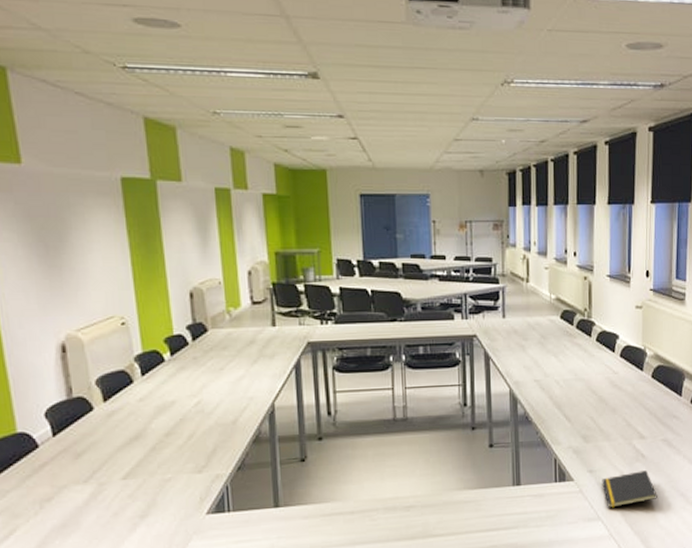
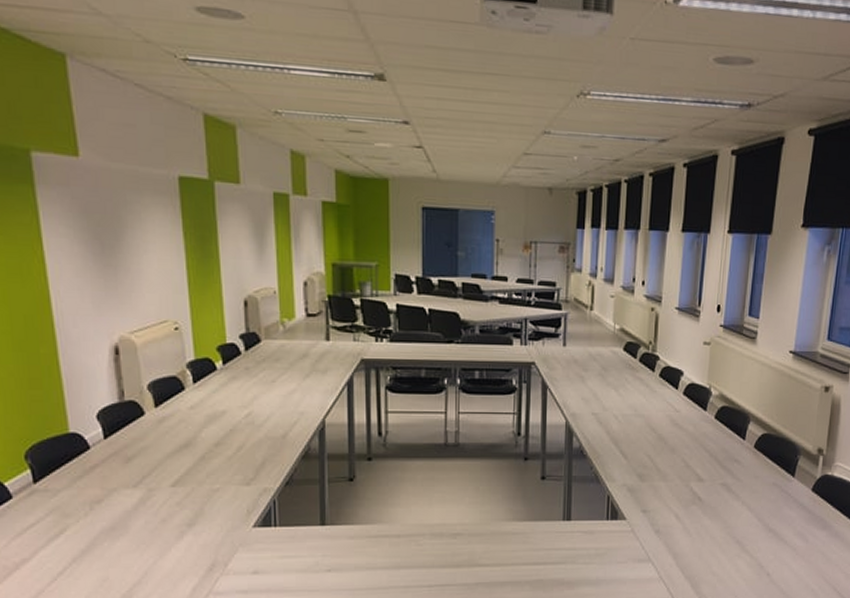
notepad: present [602,470,657,508] -> none [655,514,712,550]

